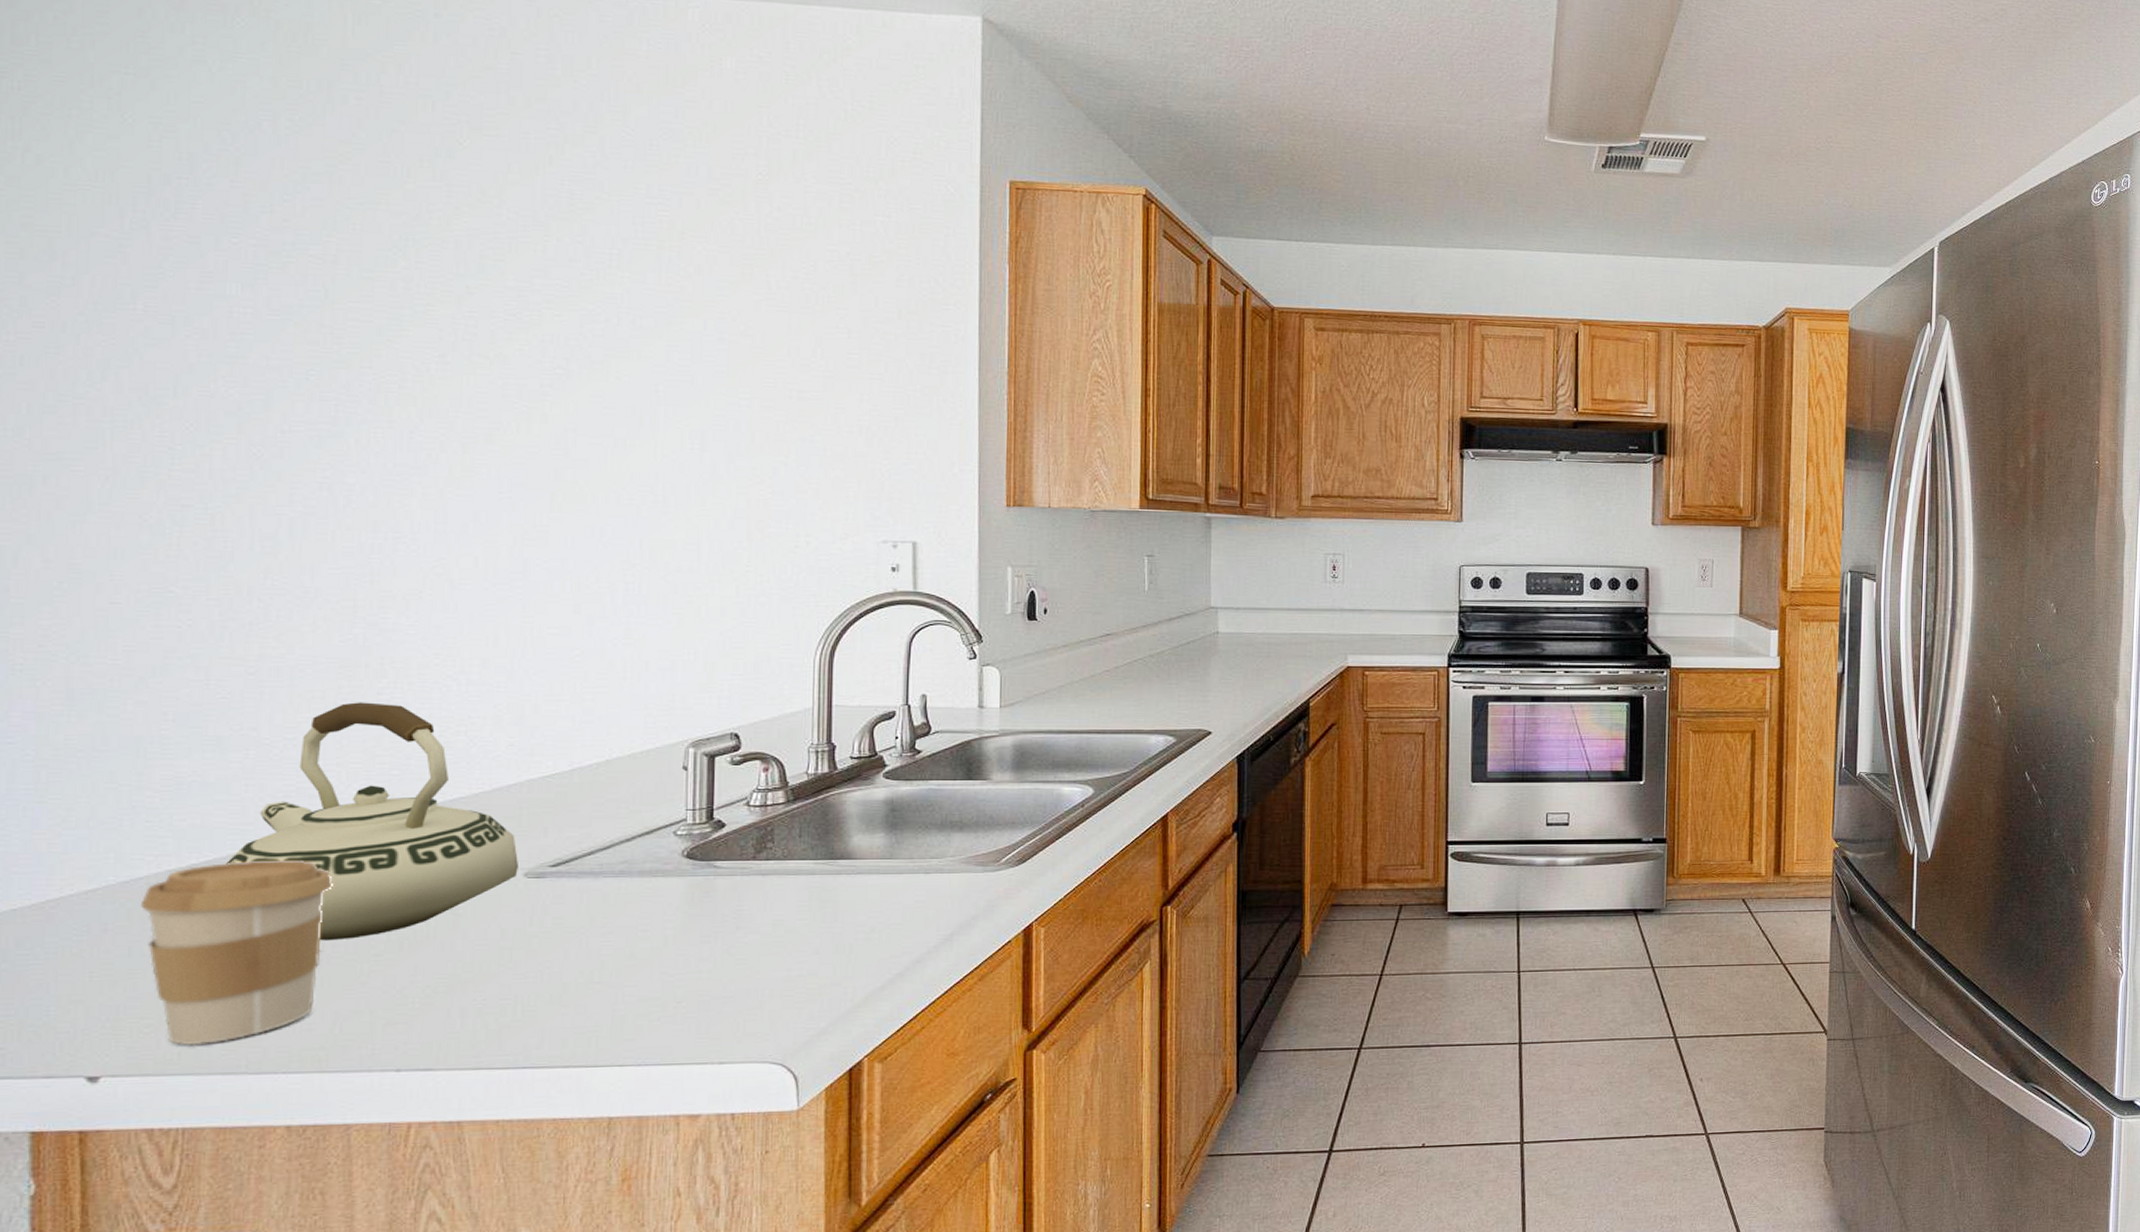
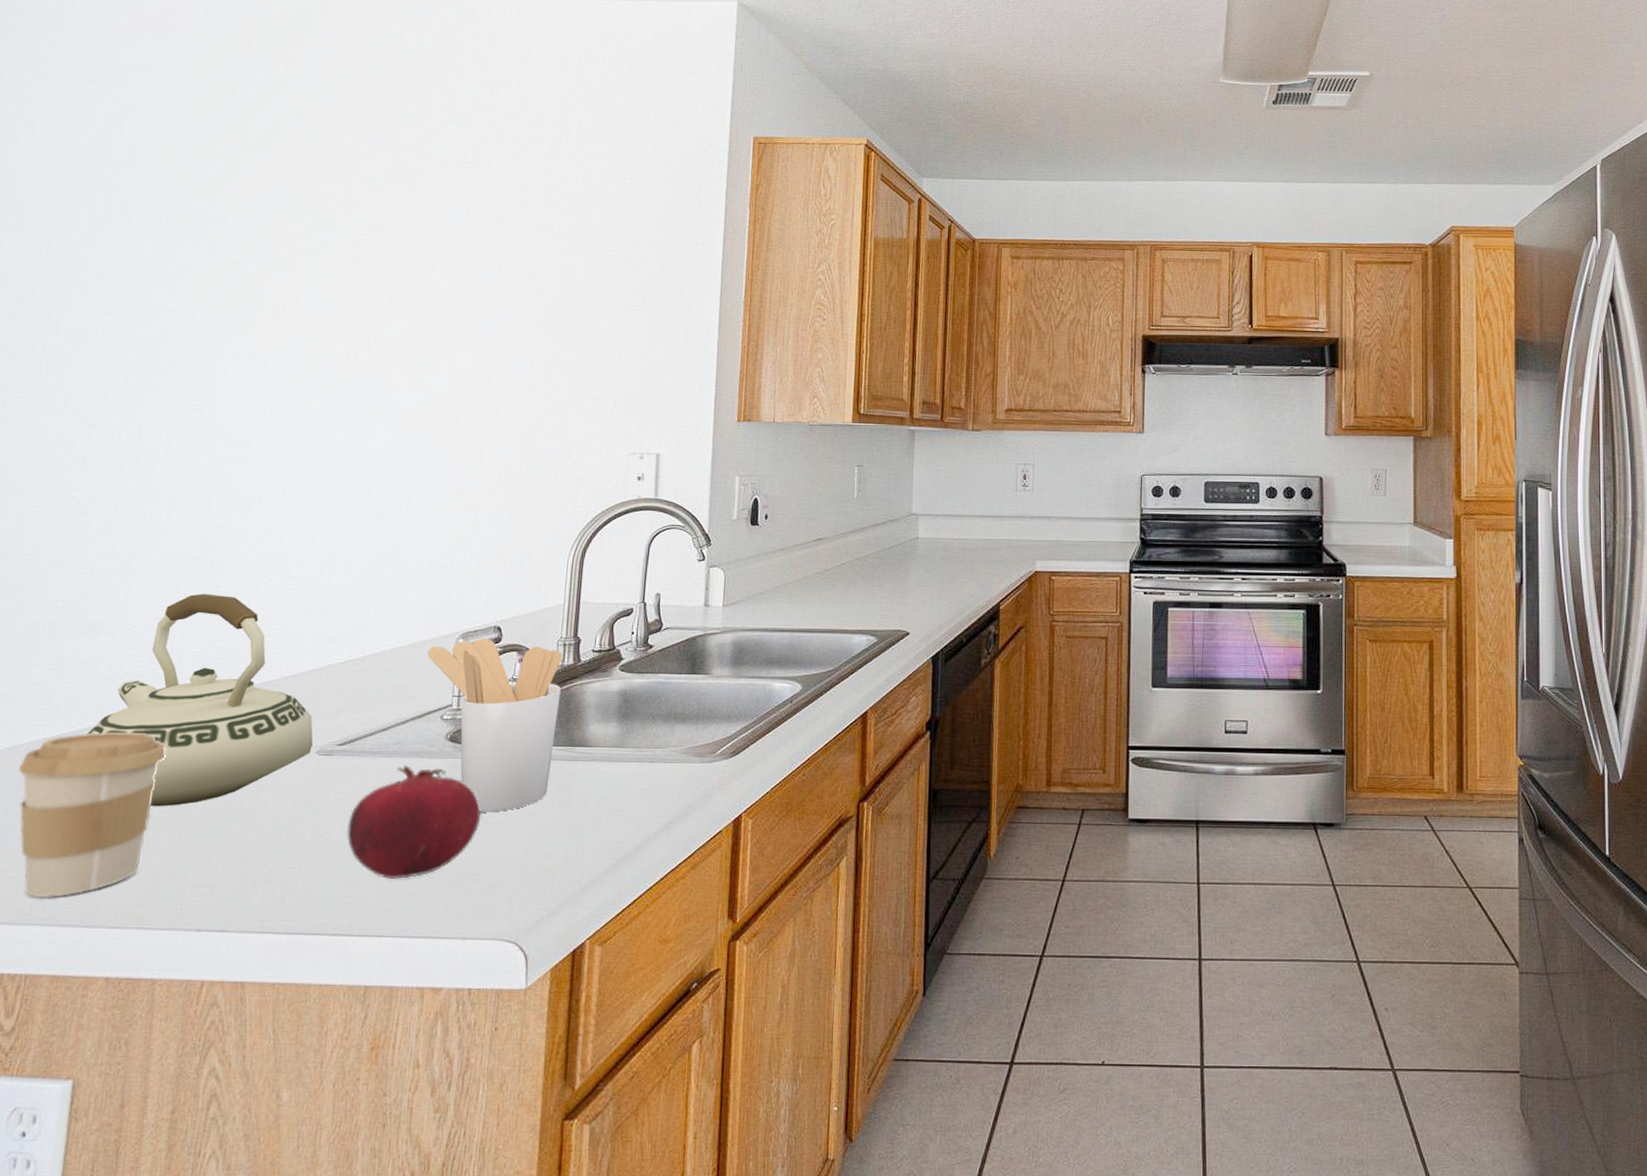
fruit: none [571,885,732,1007] -> present [347,765,481,880]
utensil holder: none [651,746,816,932] -> present [427,638,563,813]

